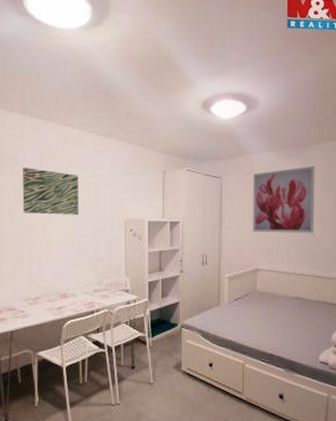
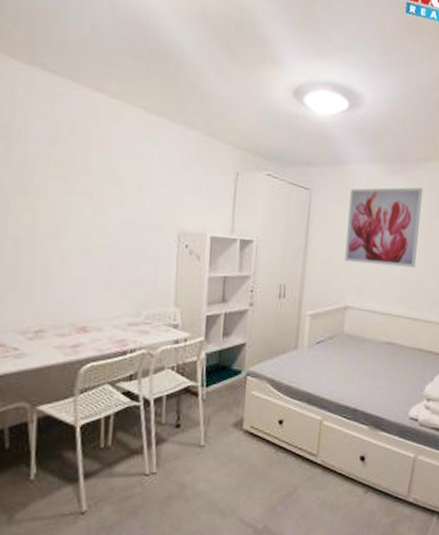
wall art: present [22,168,79,215] -> none [23,143,114,220]

